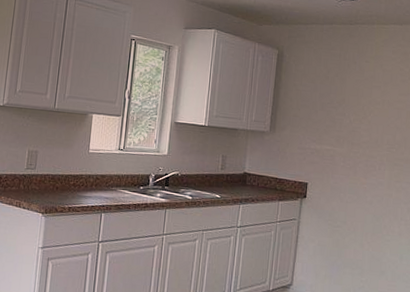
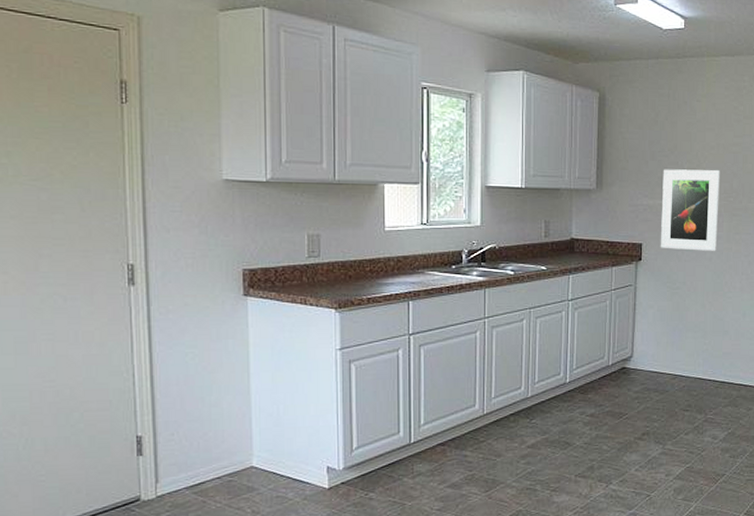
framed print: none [324,118,385,196] -> present [660,169,721,251]

